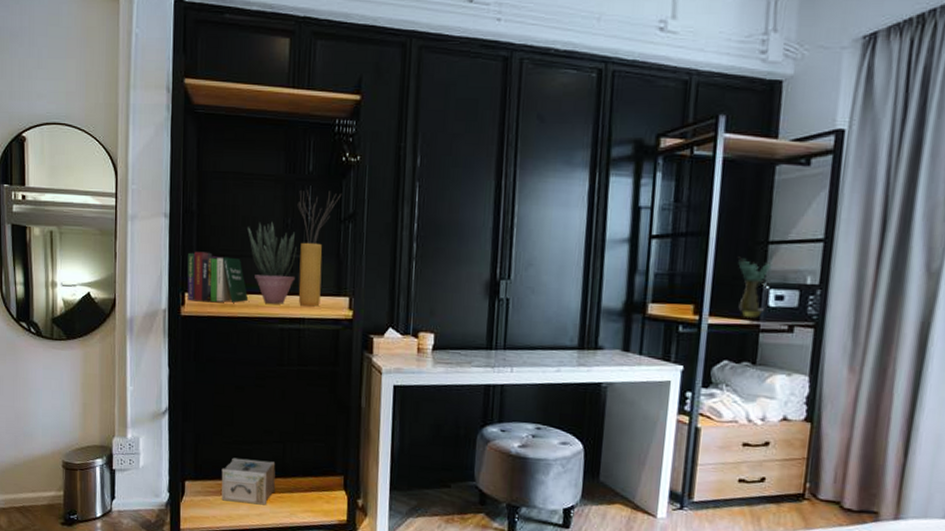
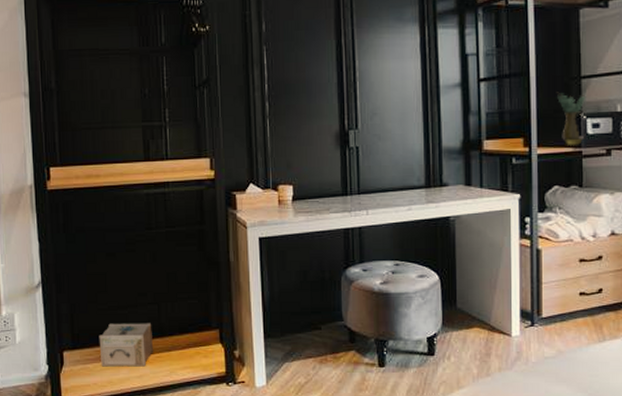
books: present [187,251,249,303] -> none [50,126,113,175]
potted plant: present [248,221,296,305] -> none [107,93,156,171]
vase: present [297,190,342,307] -> none [153,60,195,170]

